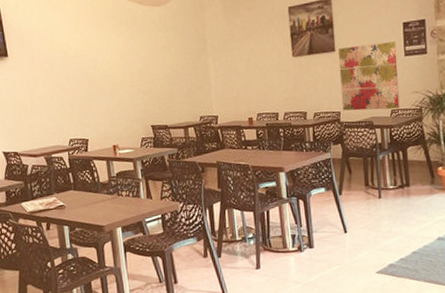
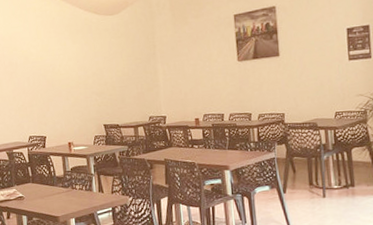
wall art: present [337,41,400,111] -> none [282,46,344,113]

